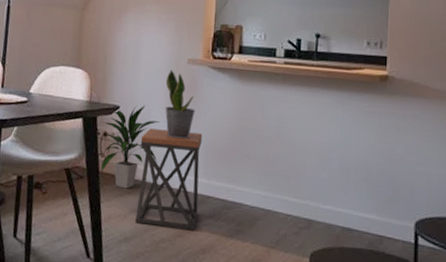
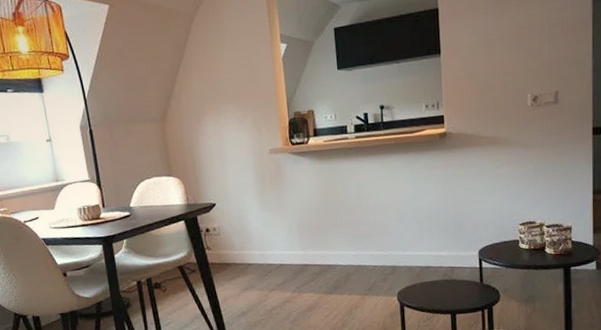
indoor plant: present [100,105,160,189] -> none [203,198,258,273]
stool: present [135,128,203,230] -> none [240,213,300,299]
potted plant: present [165,70,195,139] -> none [252,162,284,222]

